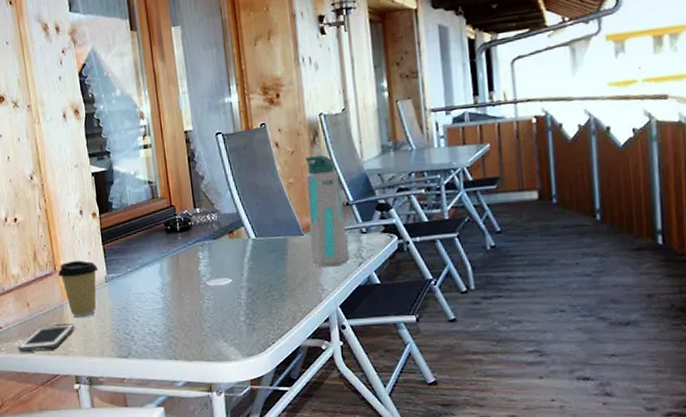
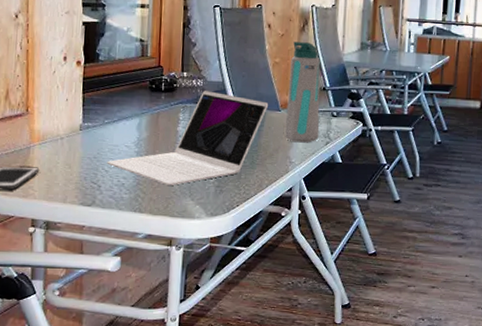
coffee cup: present [57,260,98,318] -> none [29,104,74,163]
laptop: none [136,224,290,330] -> present [107,91,269,186]

